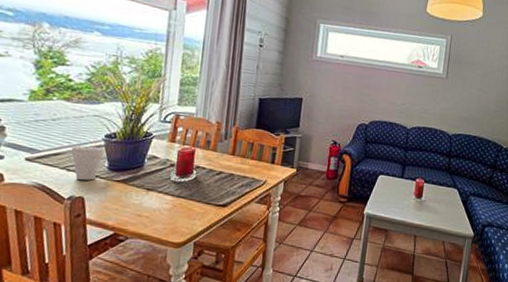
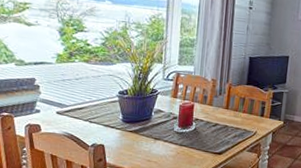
cup: present [71,145,105,180] -> none [92,101,119,131]

